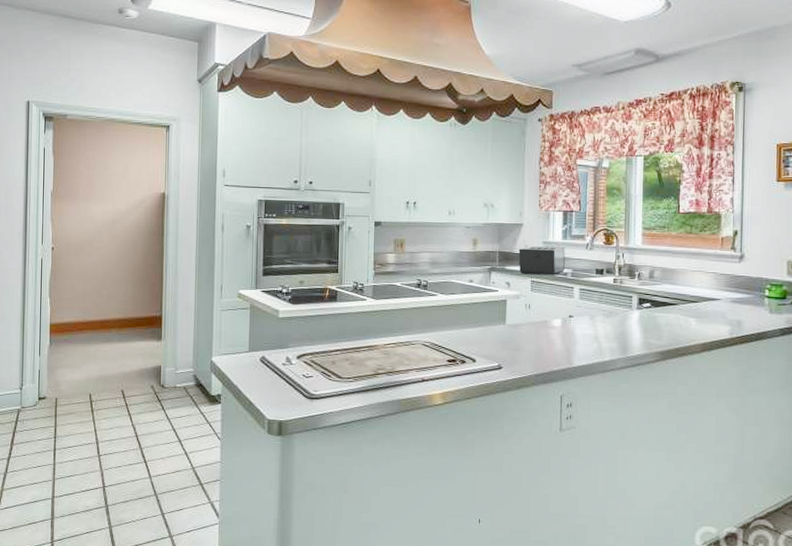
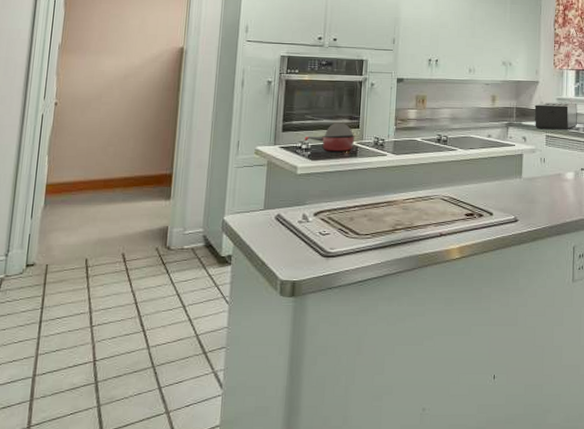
saucepan: none [285,267,334,297] -> present [304,122,355,153]

